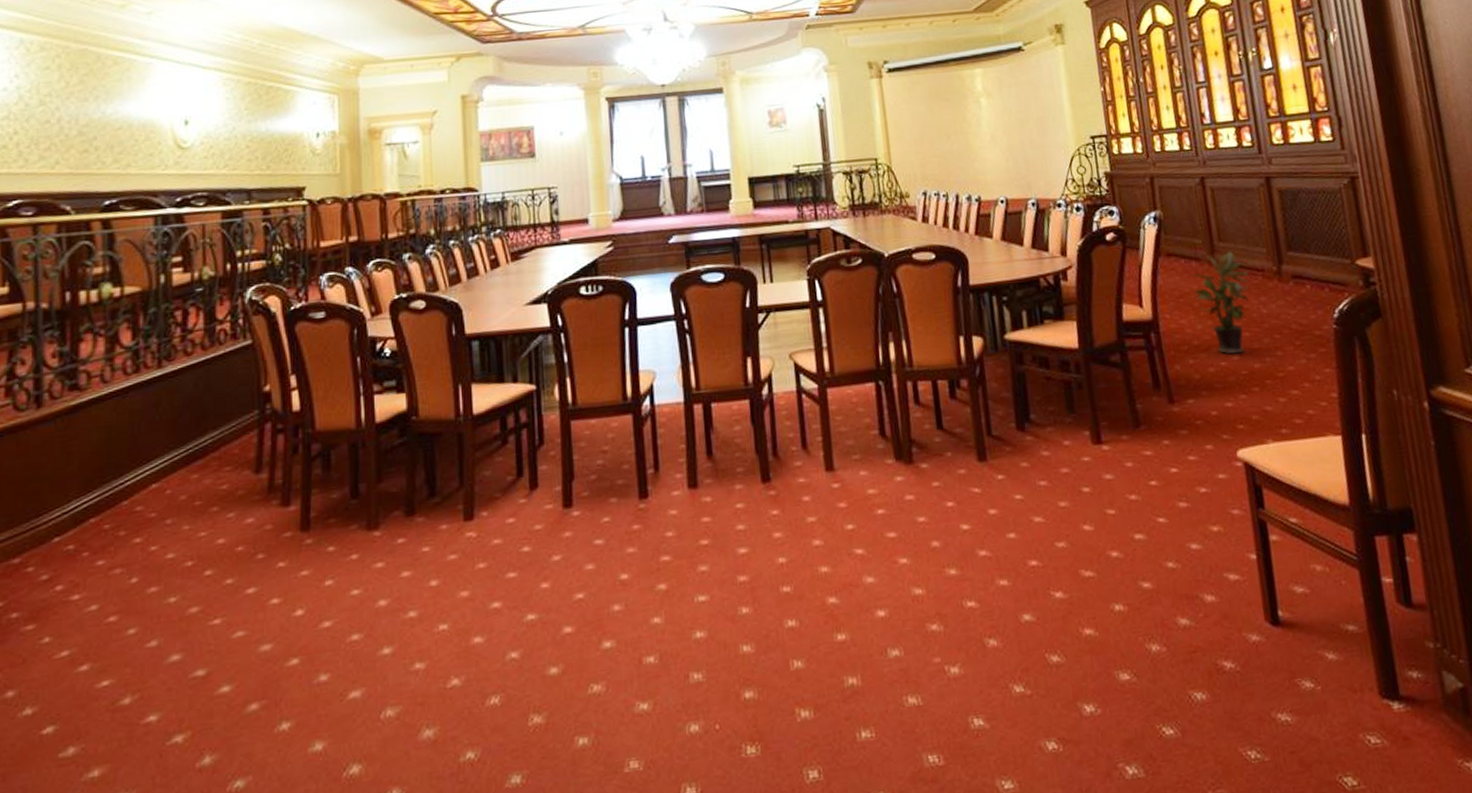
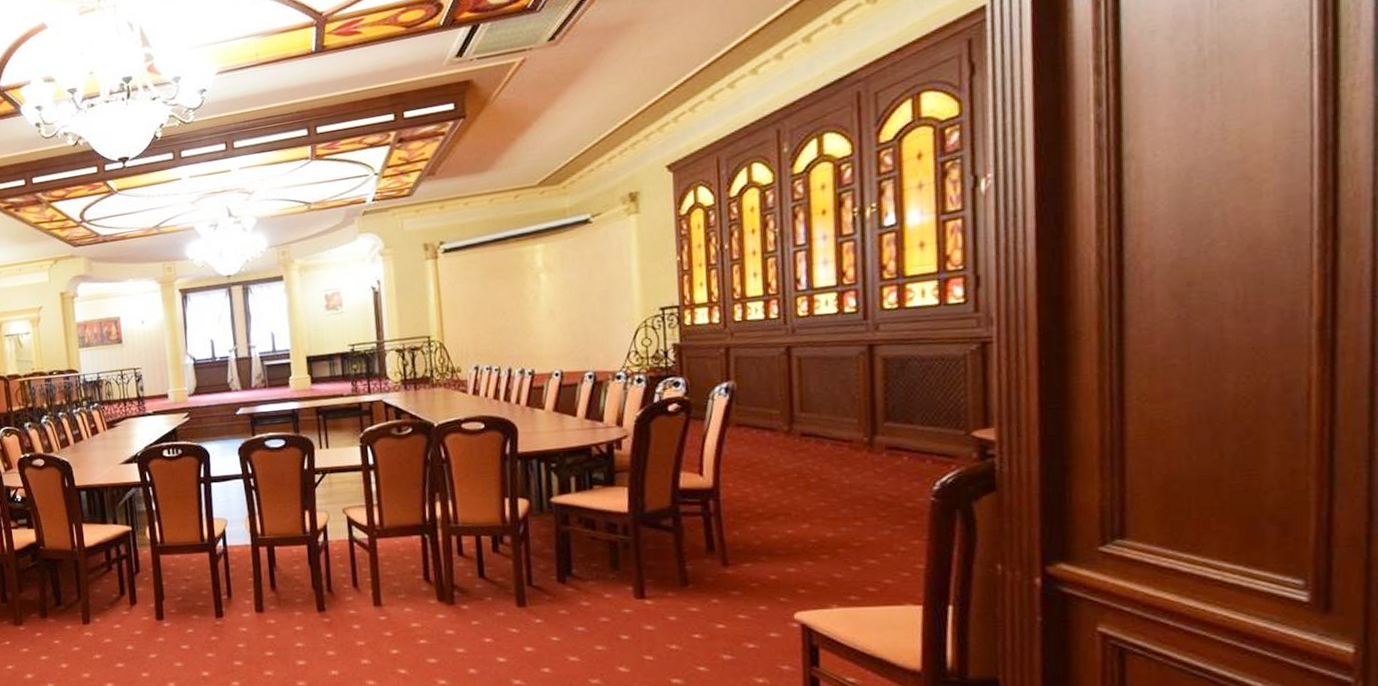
potted plant: present [1191,251,1250,355] -> none [763,421,833,523]

